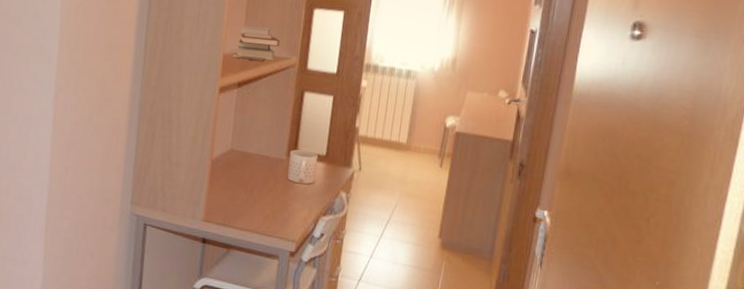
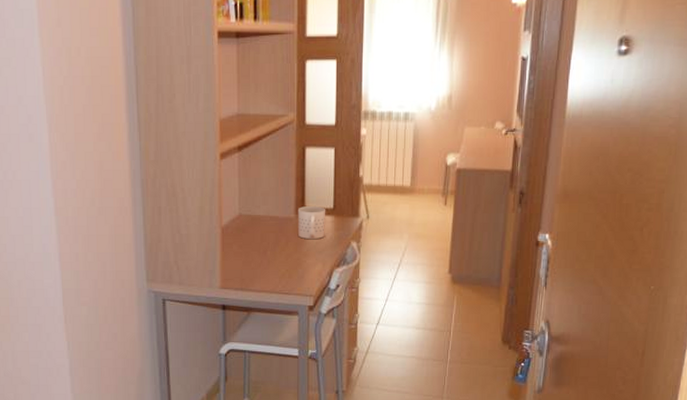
books: present [233,25,280,61] -> none [229,85,275,122]

